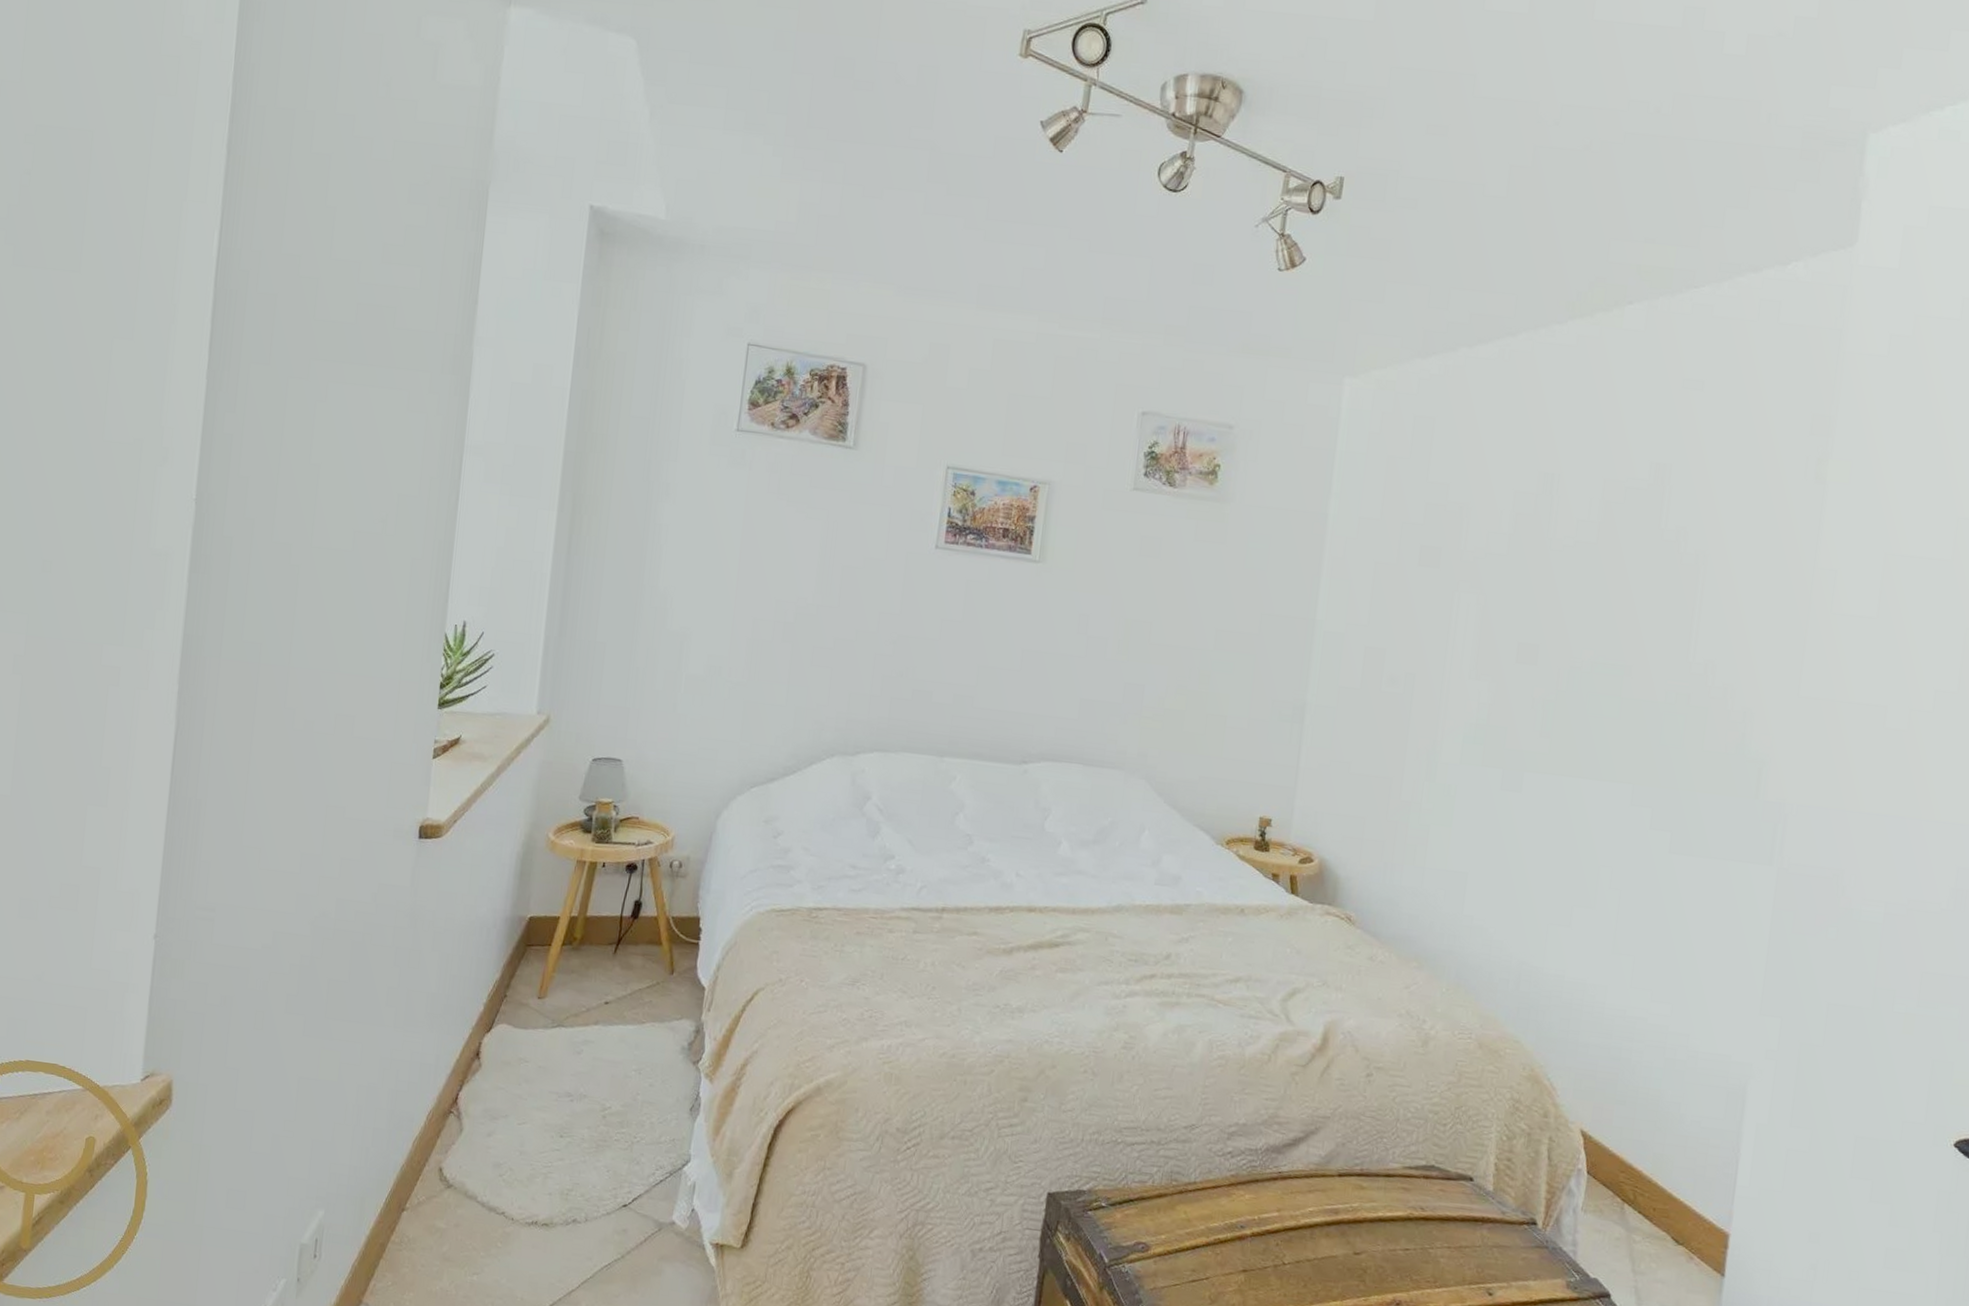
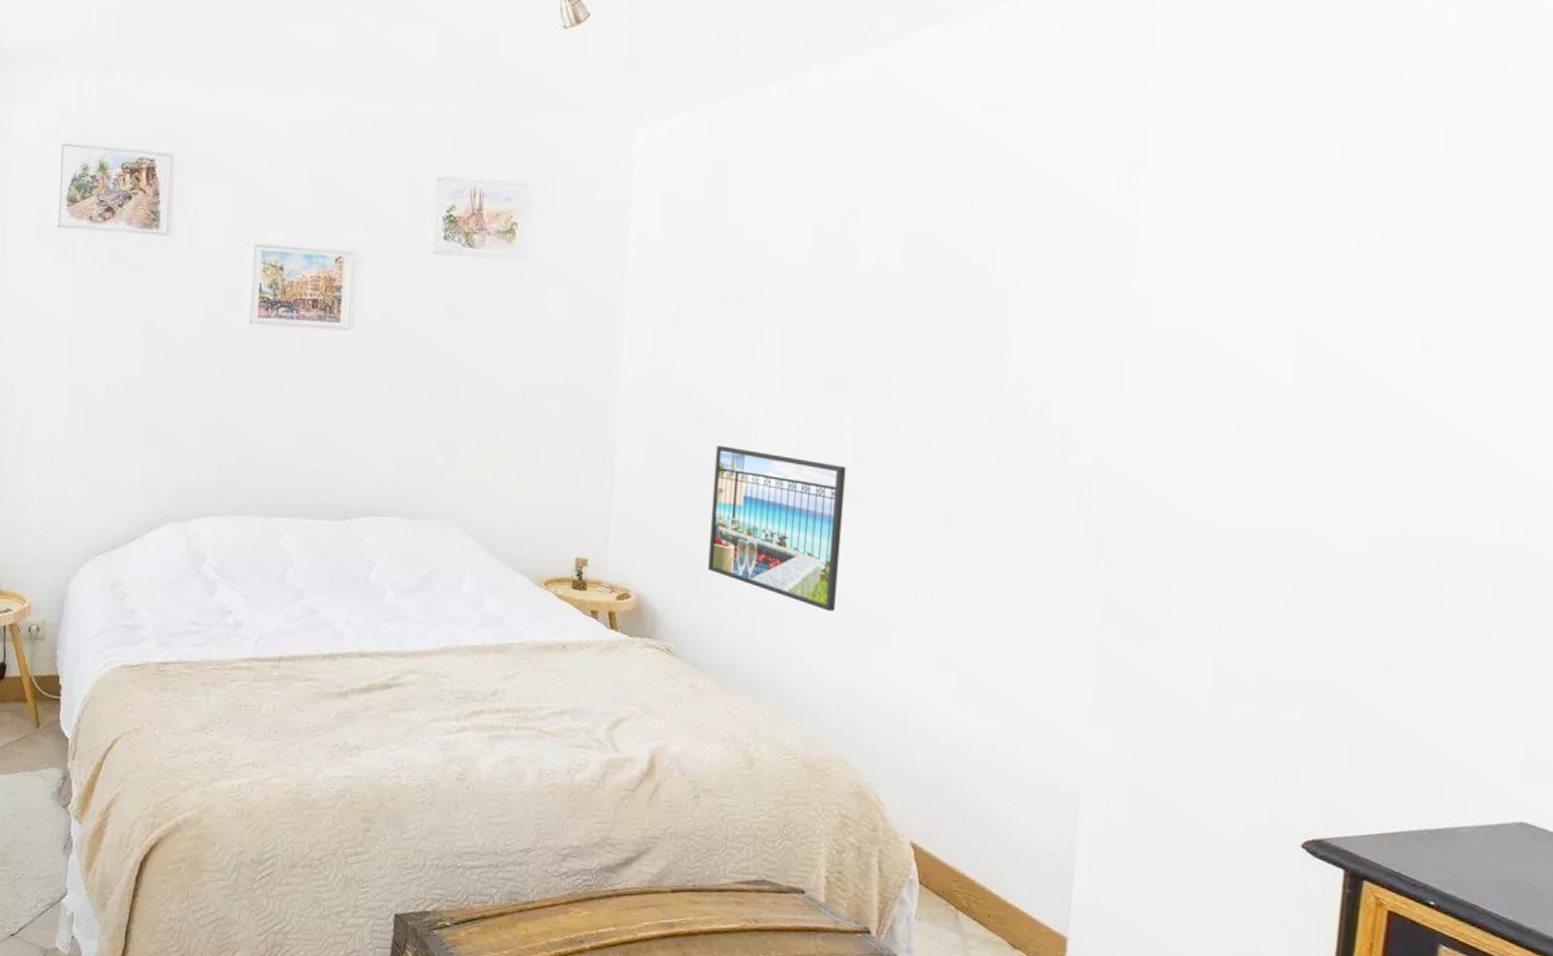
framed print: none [1392,708,1535,886] -> present [707,445,846,611]

